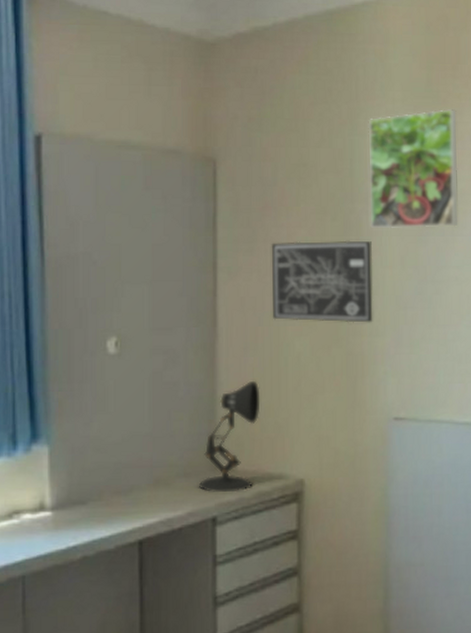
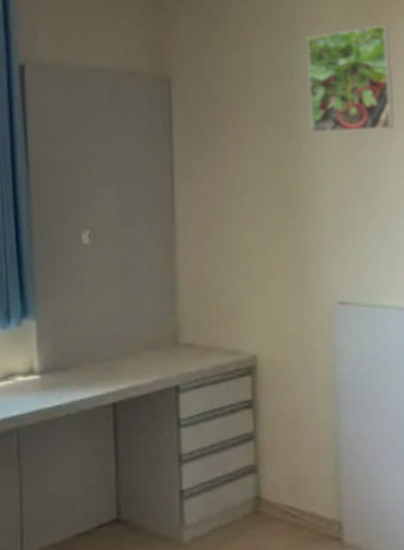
desk lamp: present [198,380,260,493] -> none [162,267,215,365]
wall art: present [271,240,373,323] -> none [221,144,317,217]

